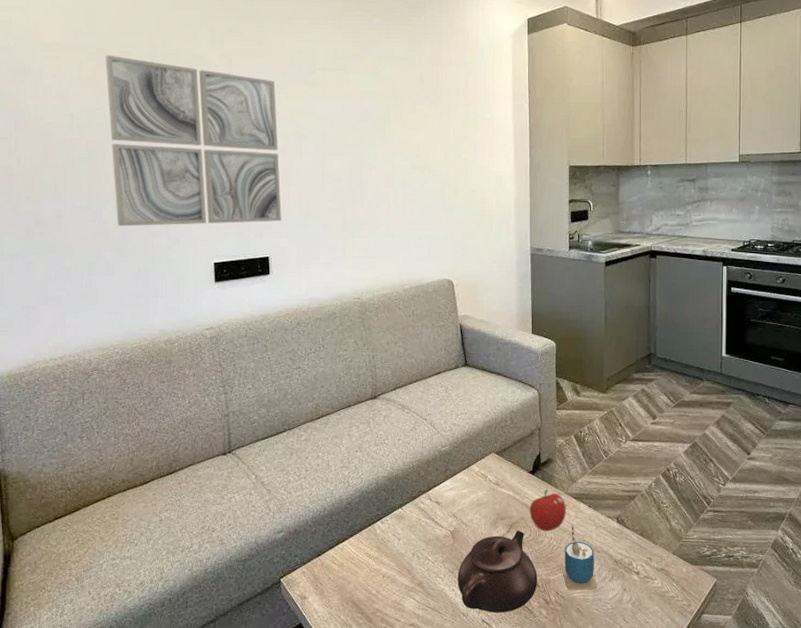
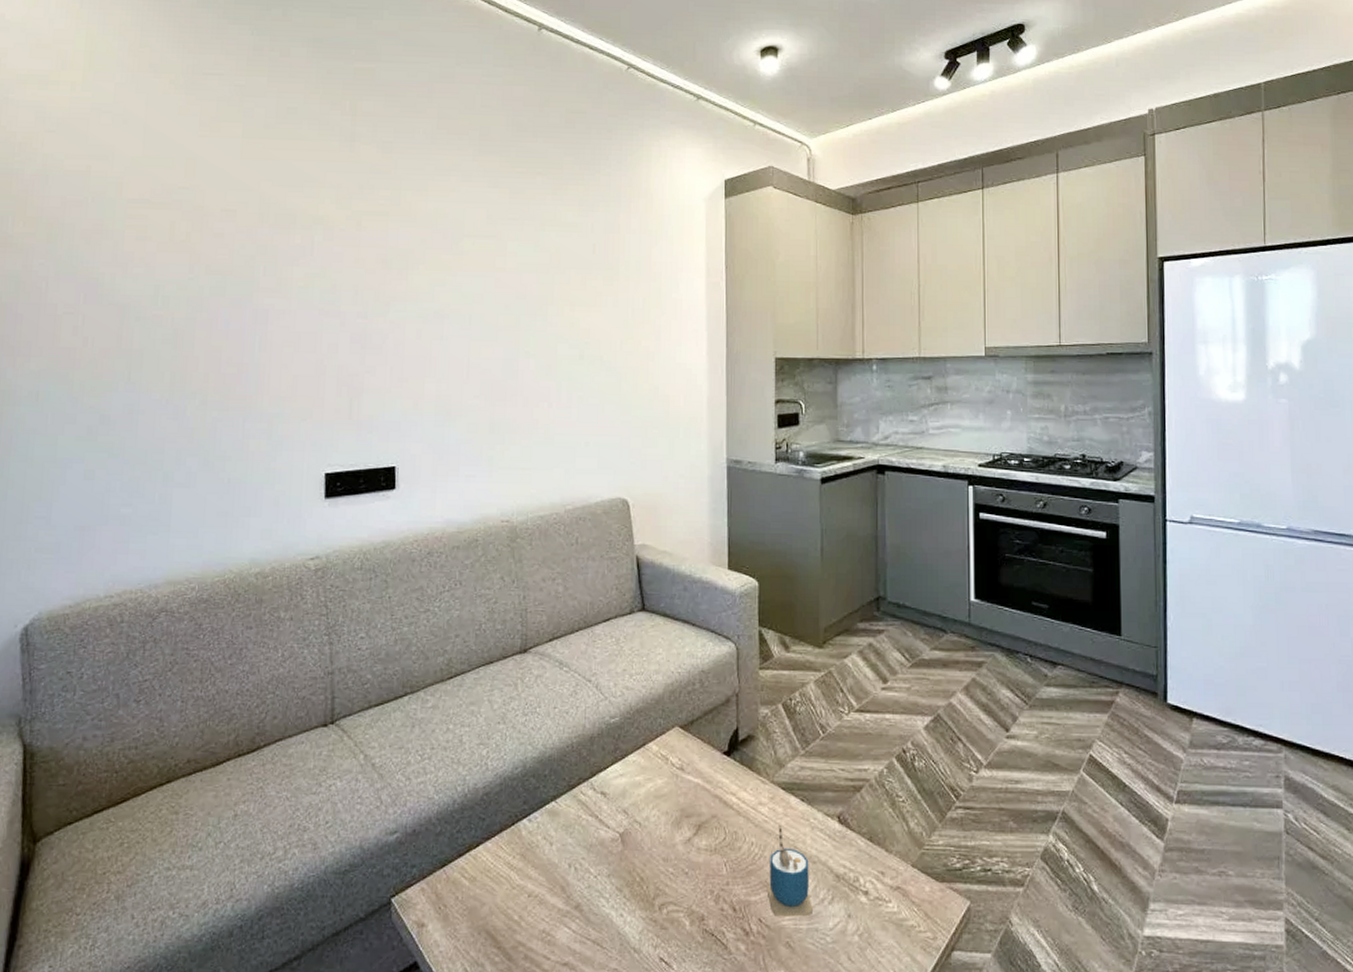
wall art: present [105,55,282,227] -> none [203,214,414,426]
teapot: present [457,530,538,613] -> none [627,832,734,948]
fruit: present [530,489,566,531] -> none [724,776,772,834]

